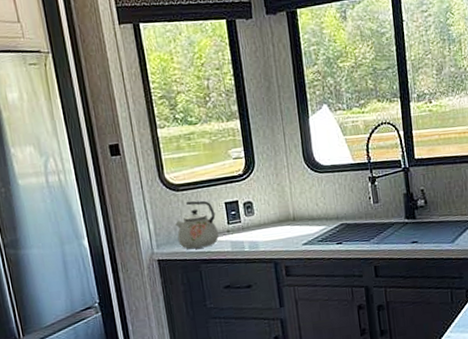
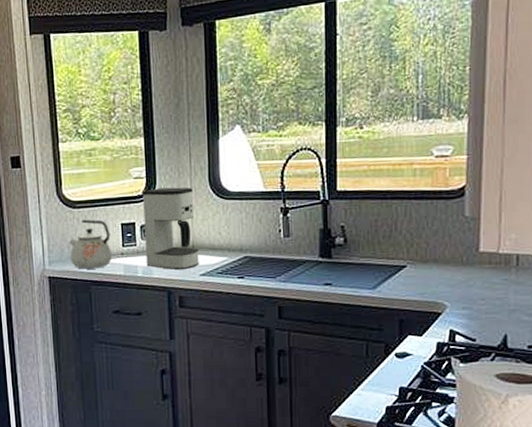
coffee maker: none [243,164,301,242] -> present [143,187,199,270]

